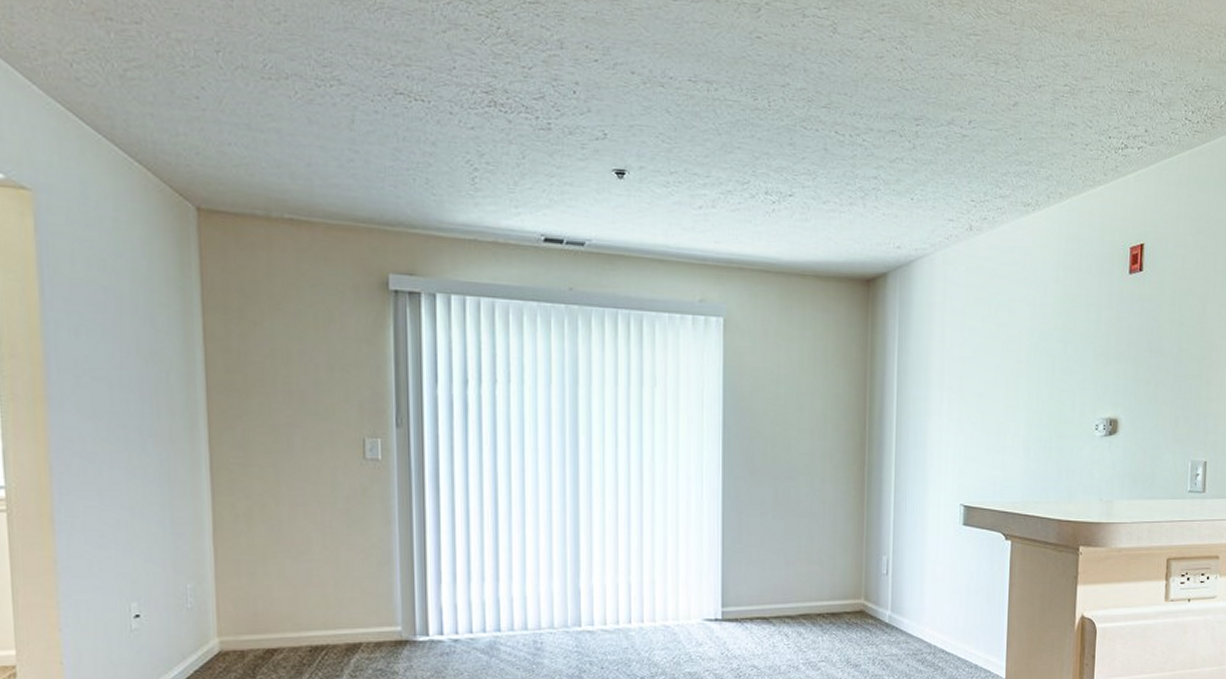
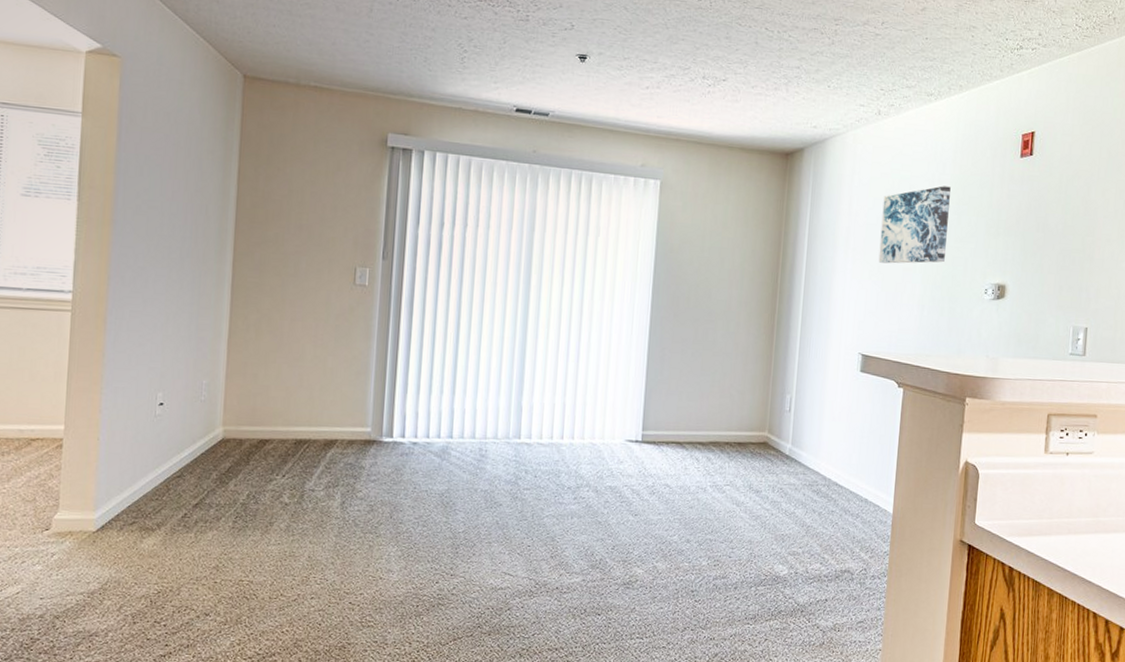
wall art: none [977,310,1054,402] -> present [878,186,951,264]

